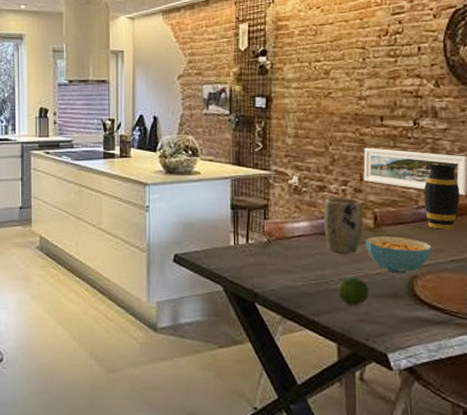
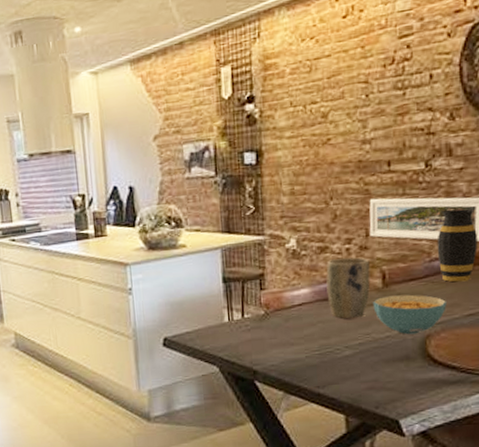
fruit: present [337,276,370,305] -> none [343,342,379,373]

